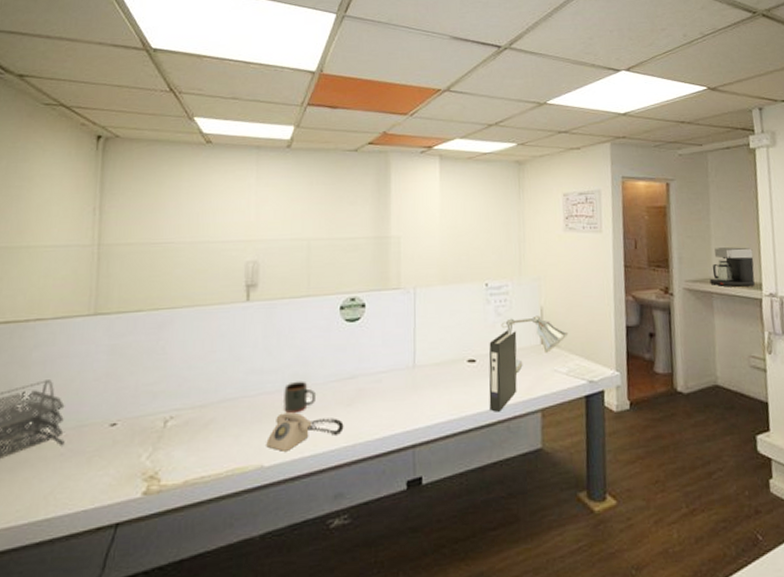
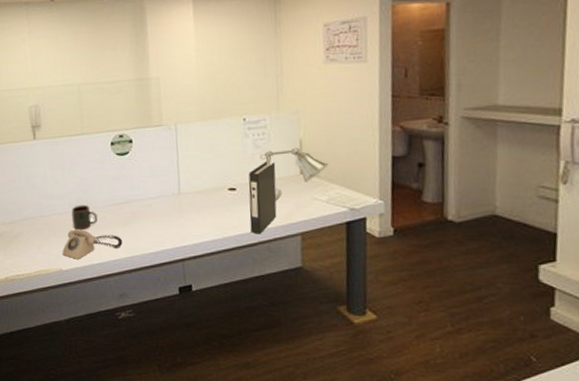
coffee maker: present [709,247,755,287] -> none [494,69,554,114]

